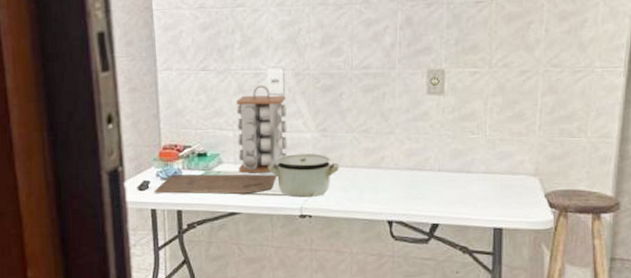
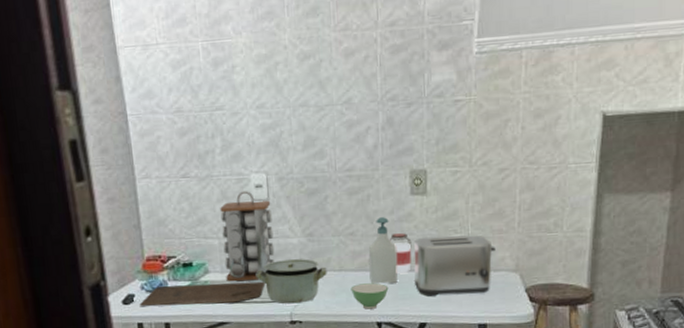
bowl: none [362,181,401,207] -> present [350,283,389,310]
soap bottle: none [382,115,412,182] -> present [368,217,398,284]
jar: none [403,132,427,172] -> present [389,233,412,274]
toaster: none [427,136,514,197] -> present [414,235,496,296]

